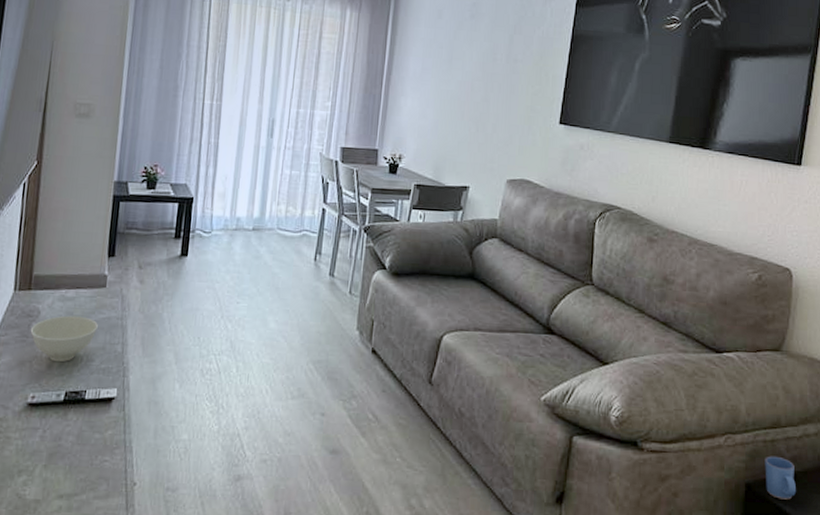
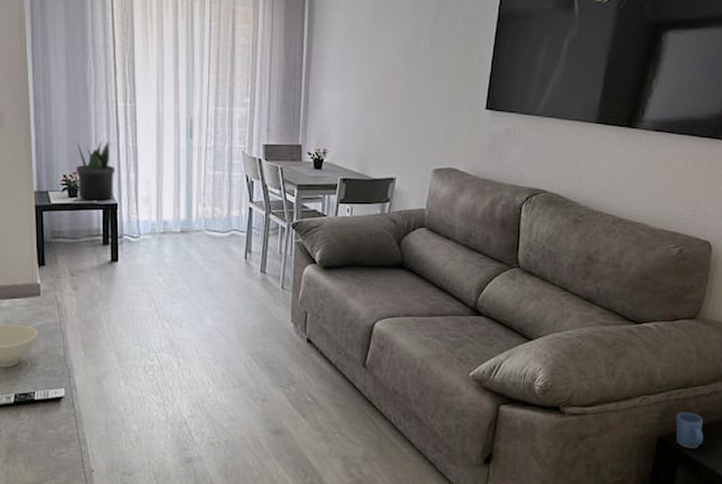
planter: none [156,133,196,194] -> present [75,140,116,200]

